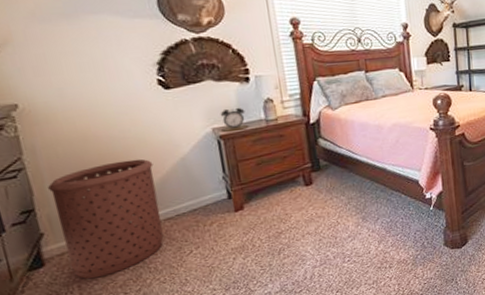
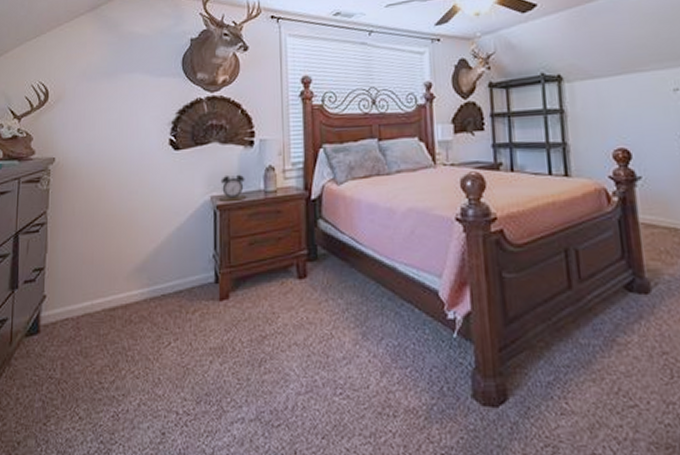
laundry basket: present [47,158,164,280] -> none [59,224,151,357]

